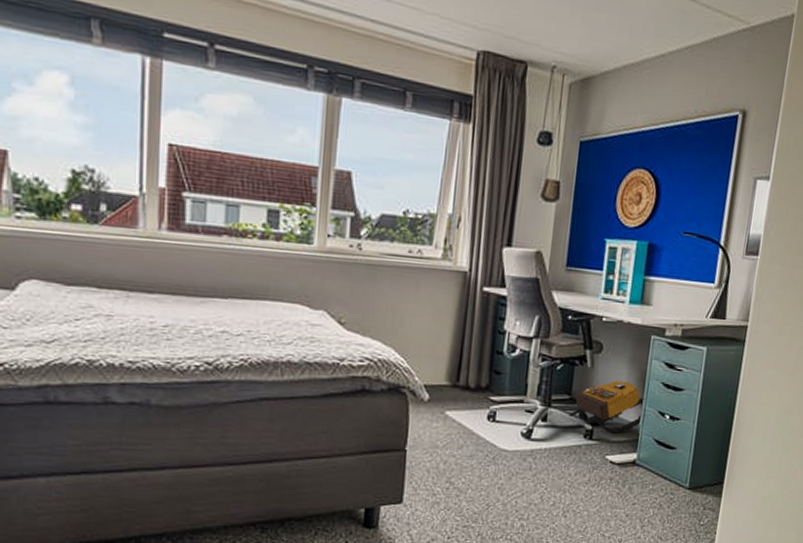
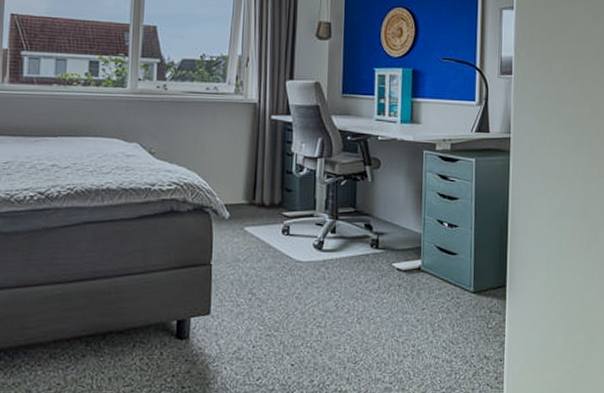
backpack: present [568,380,646,435] -> none [354,193,424,243]

